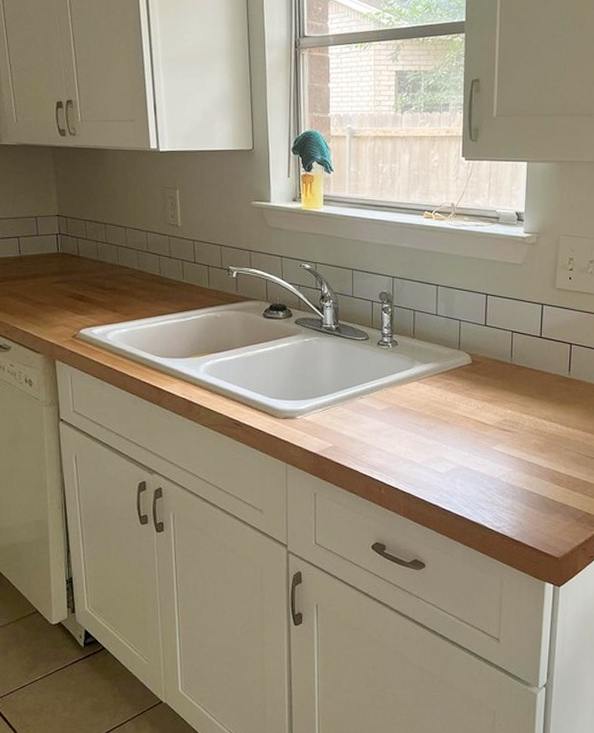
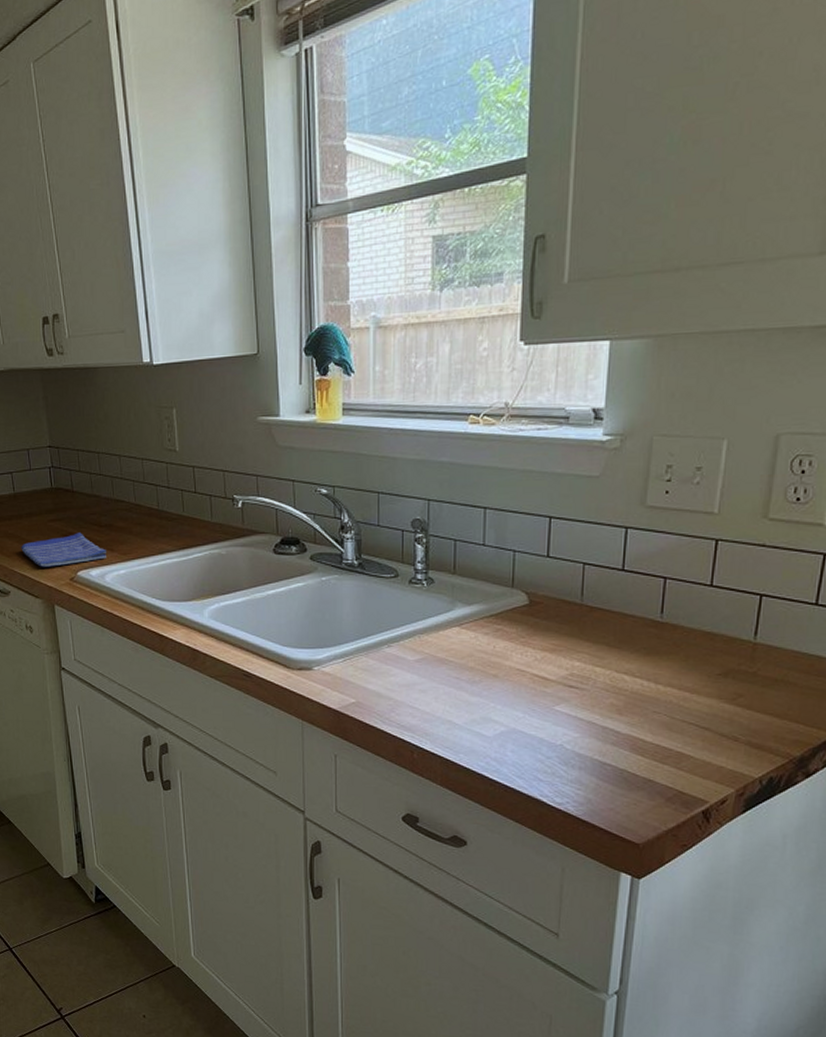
dish towel: none [24,294,109,325] -> present [21,532,106,567]

